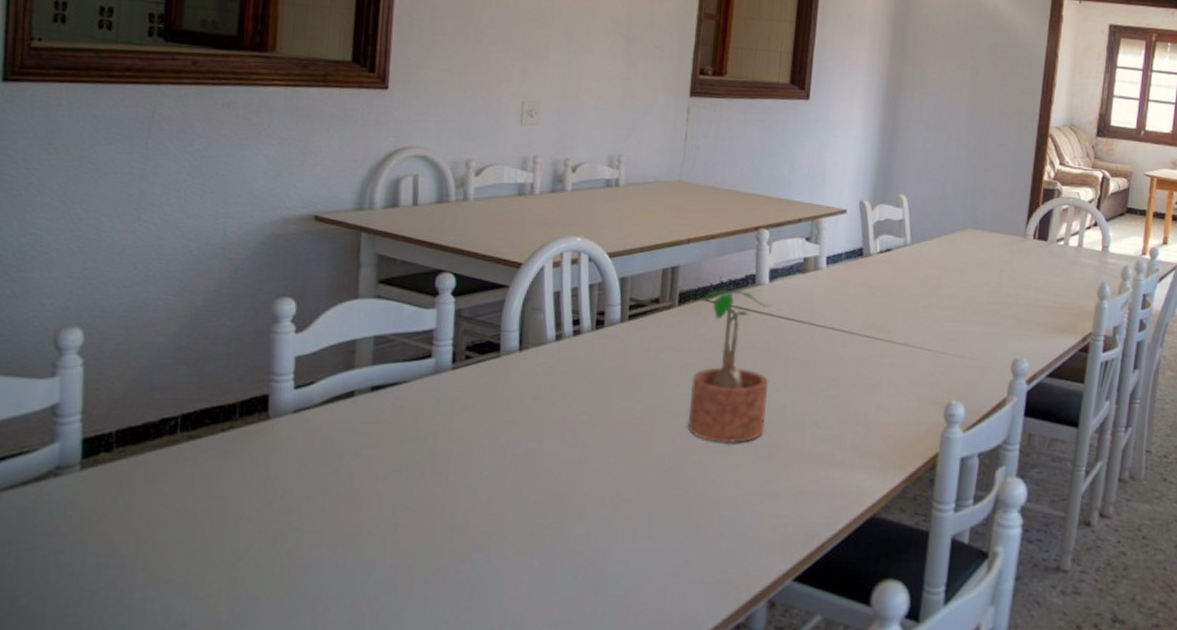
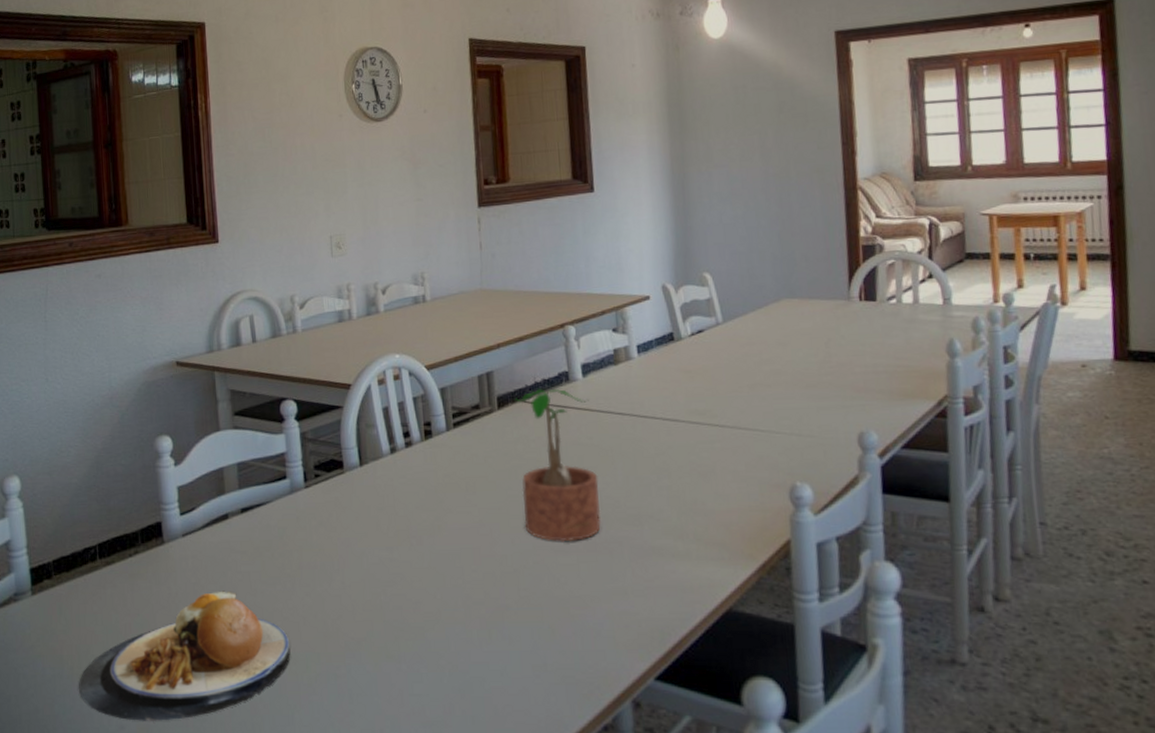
plate: none [130,475,409,618] -> present [79,591,291,721]

